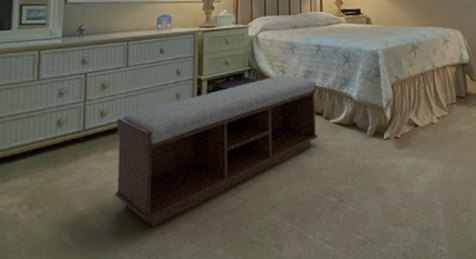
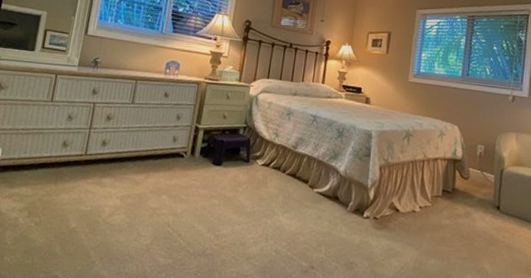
bench: present [115,75,317,227] -> none [104,137,306,255]

